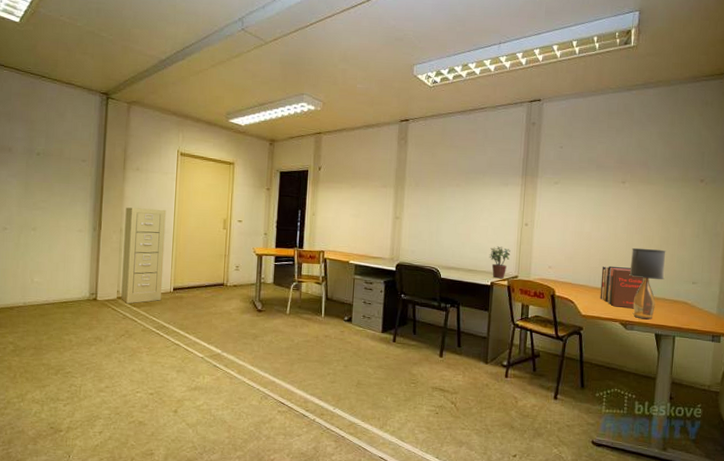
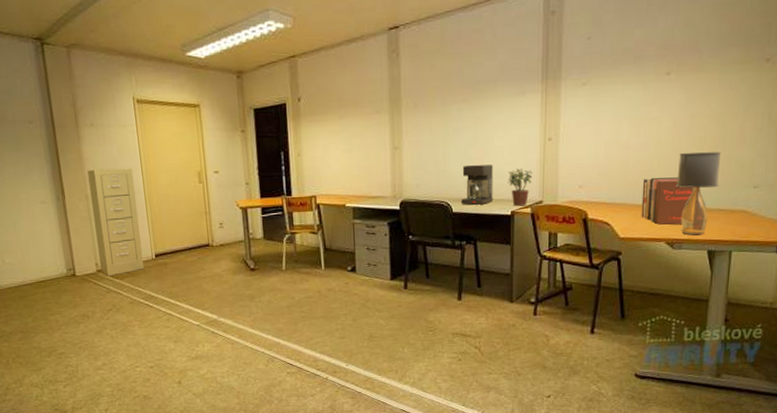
coffee maker: none [449,238,478,274] -> present [461,164,493,205]

